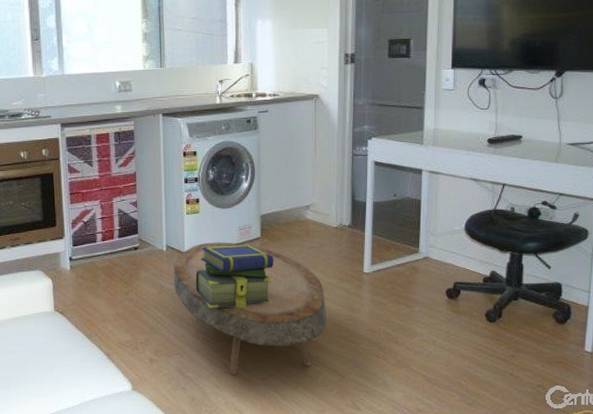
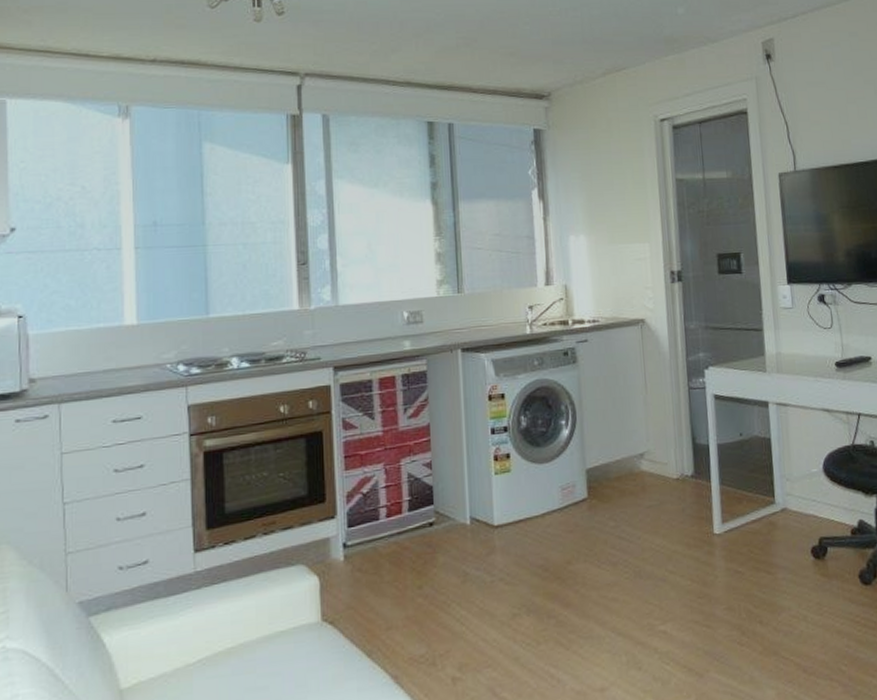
coffee table: present [173,242,326,374] -> none [480,507,675,688]
stack of books: present [195,245,274,308] -> none [508,508,607,598]

